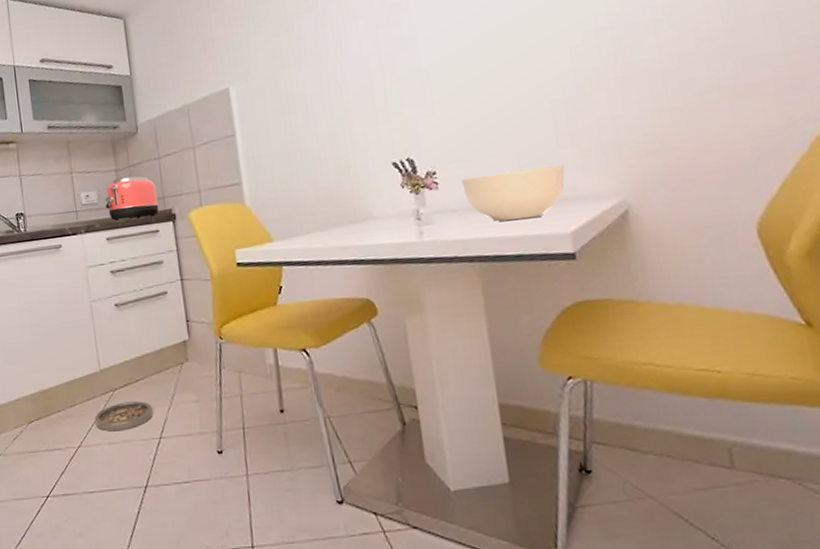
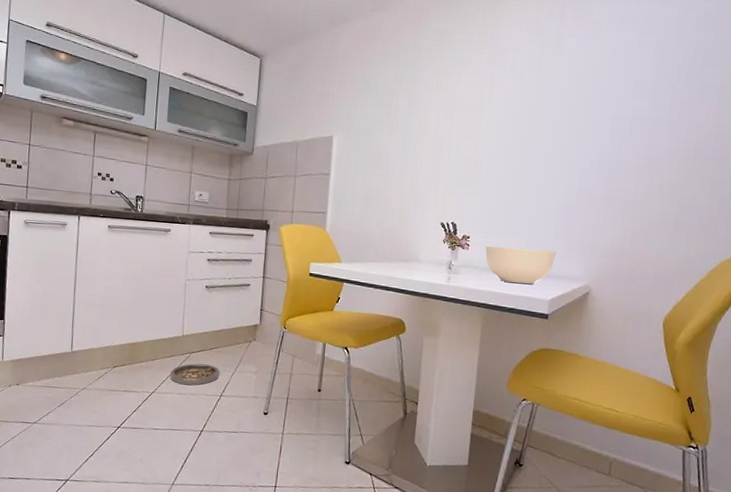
toaster: present [105,176,160,222] -> none [214,186,259,224]

